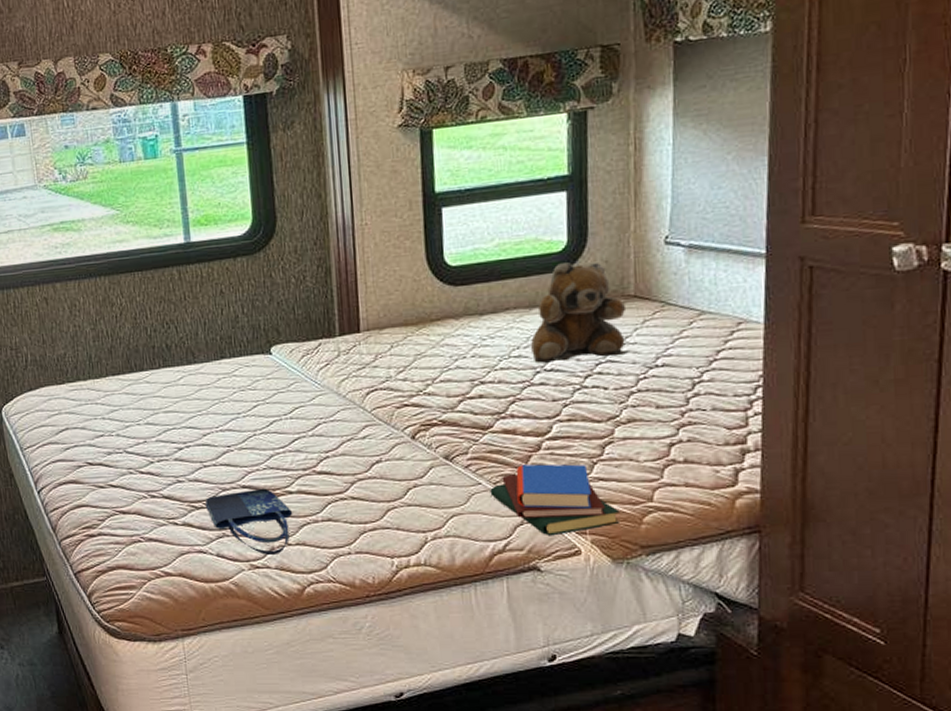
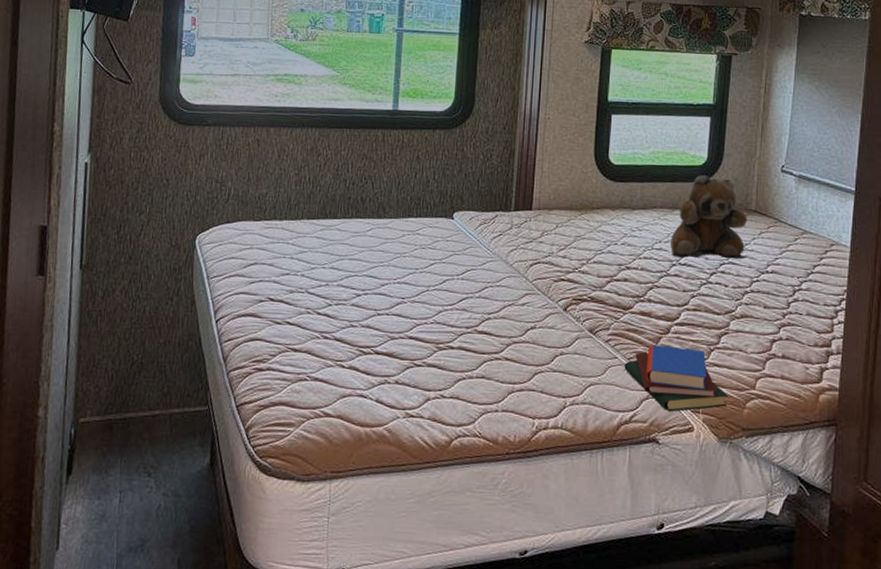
shopping bag: present [205,488,293,556] -> none [372,340,452,406]

